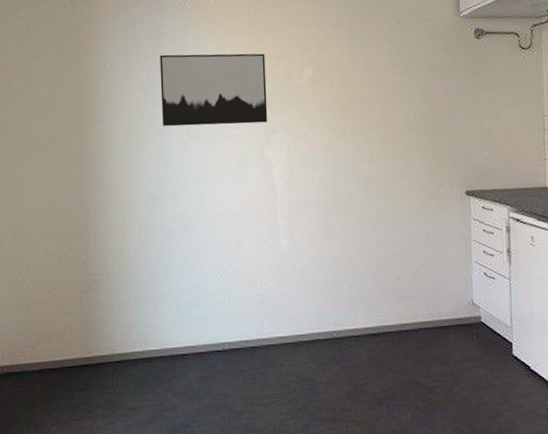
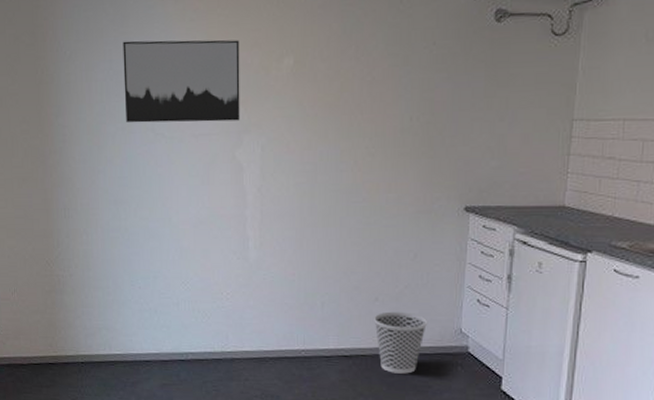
wastebasket: none [396,288,444,348] -> present [374,311,428,374]

